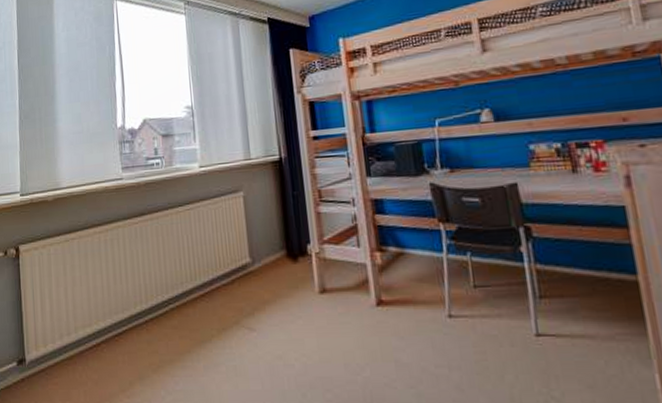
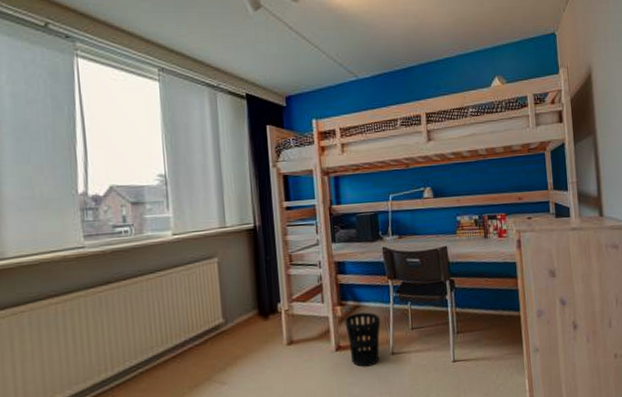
wastebasket: none [386,261,433,329] -> present [345,312,381,367]

